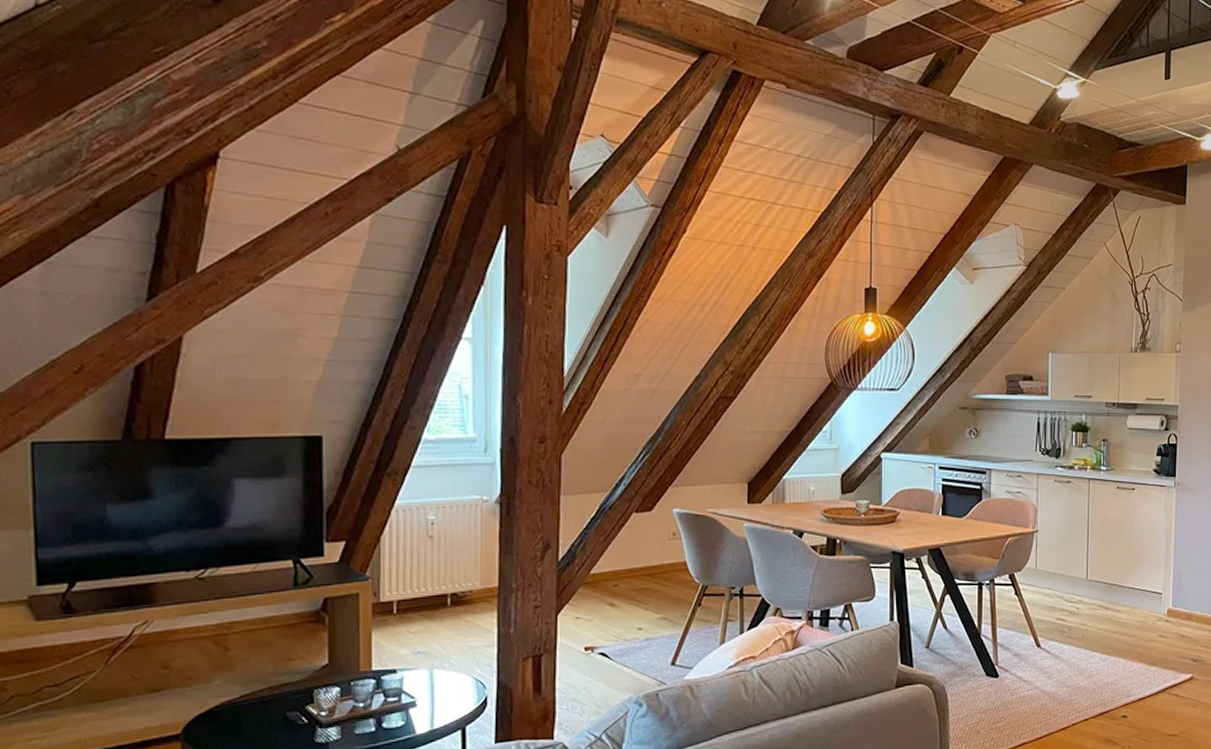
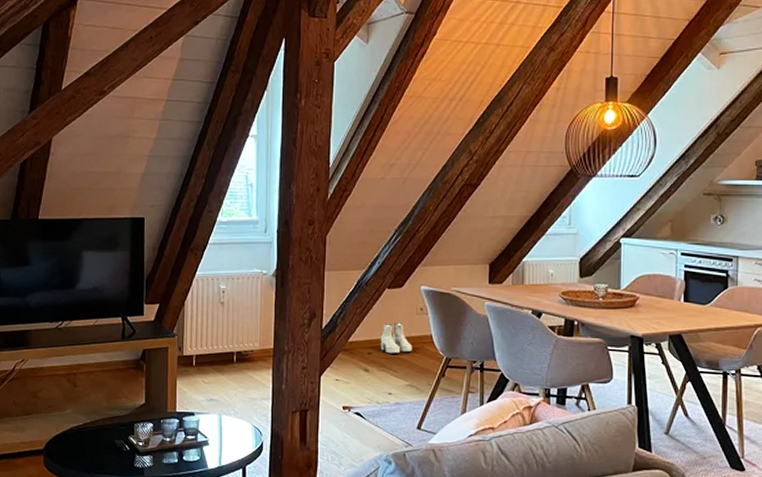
boots: none [627,549,665,585] -> present [380,322,413,354]

